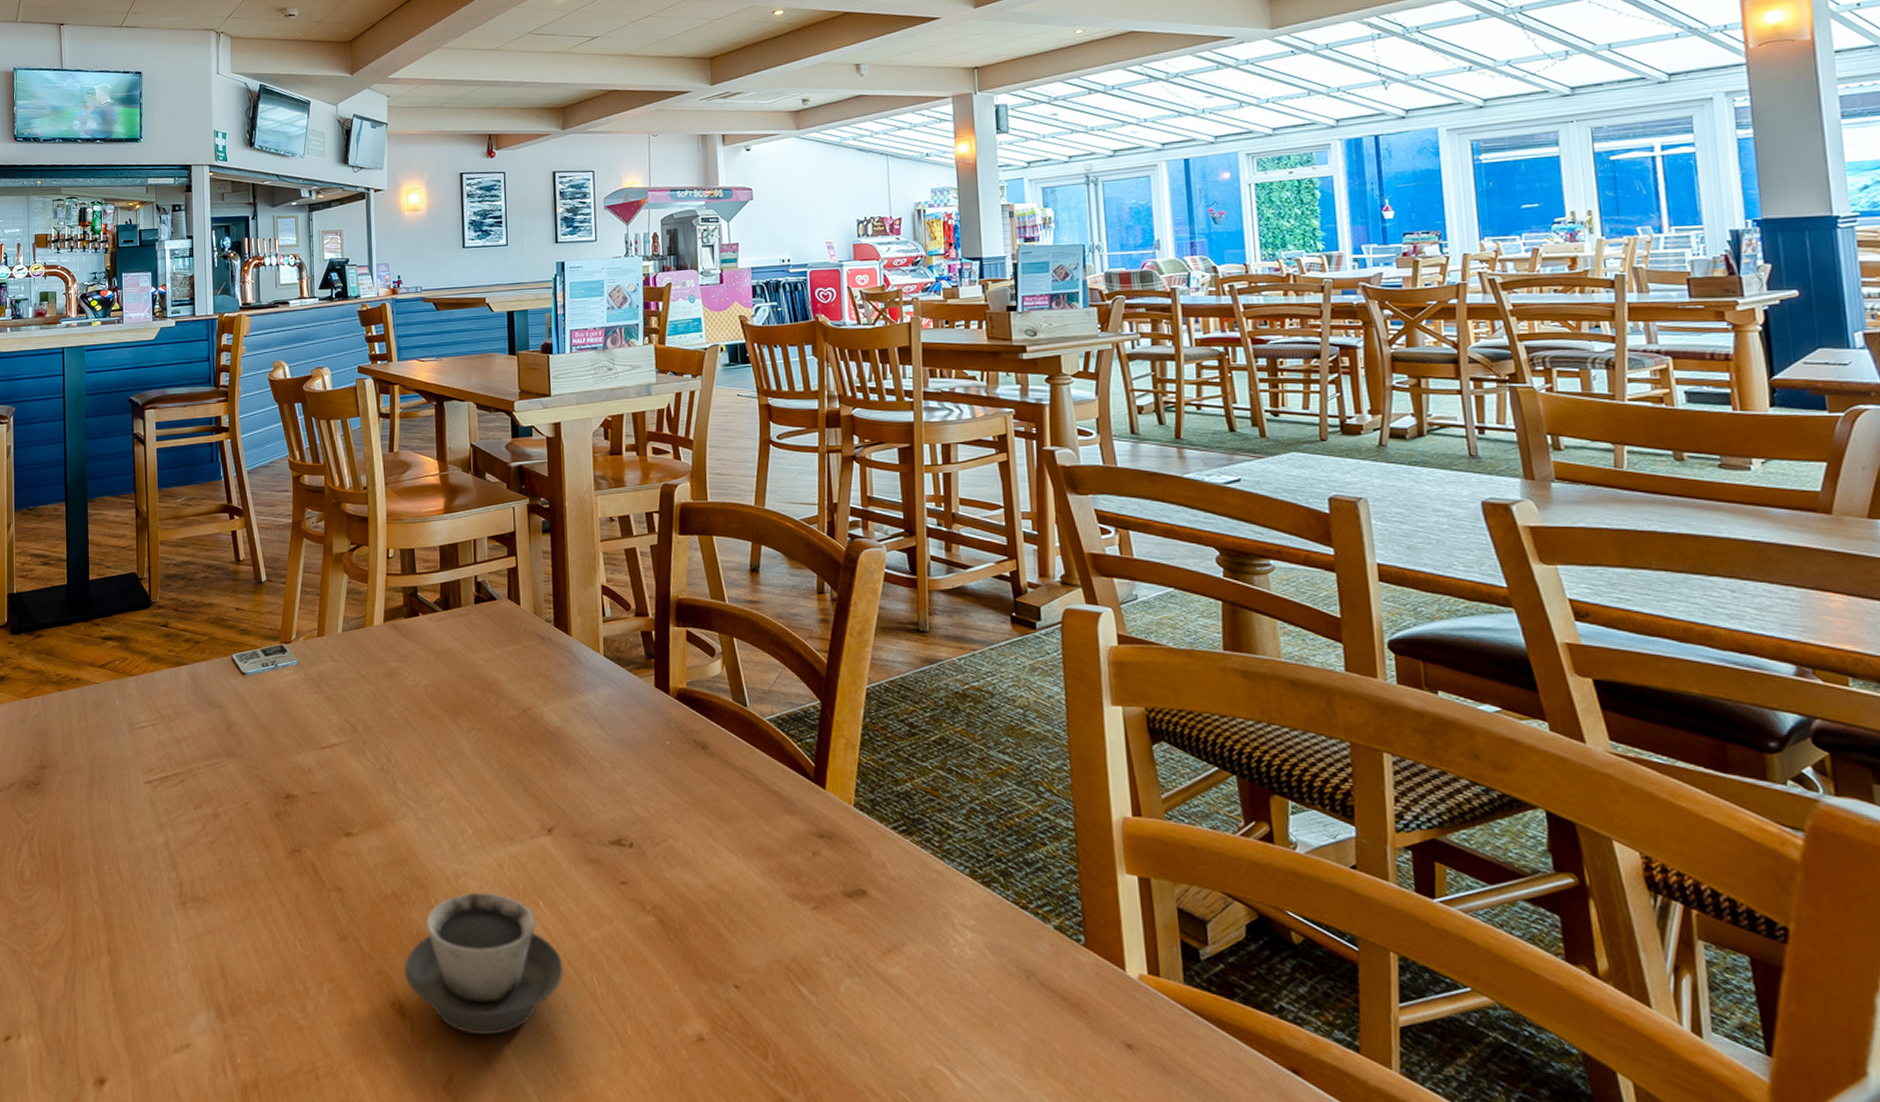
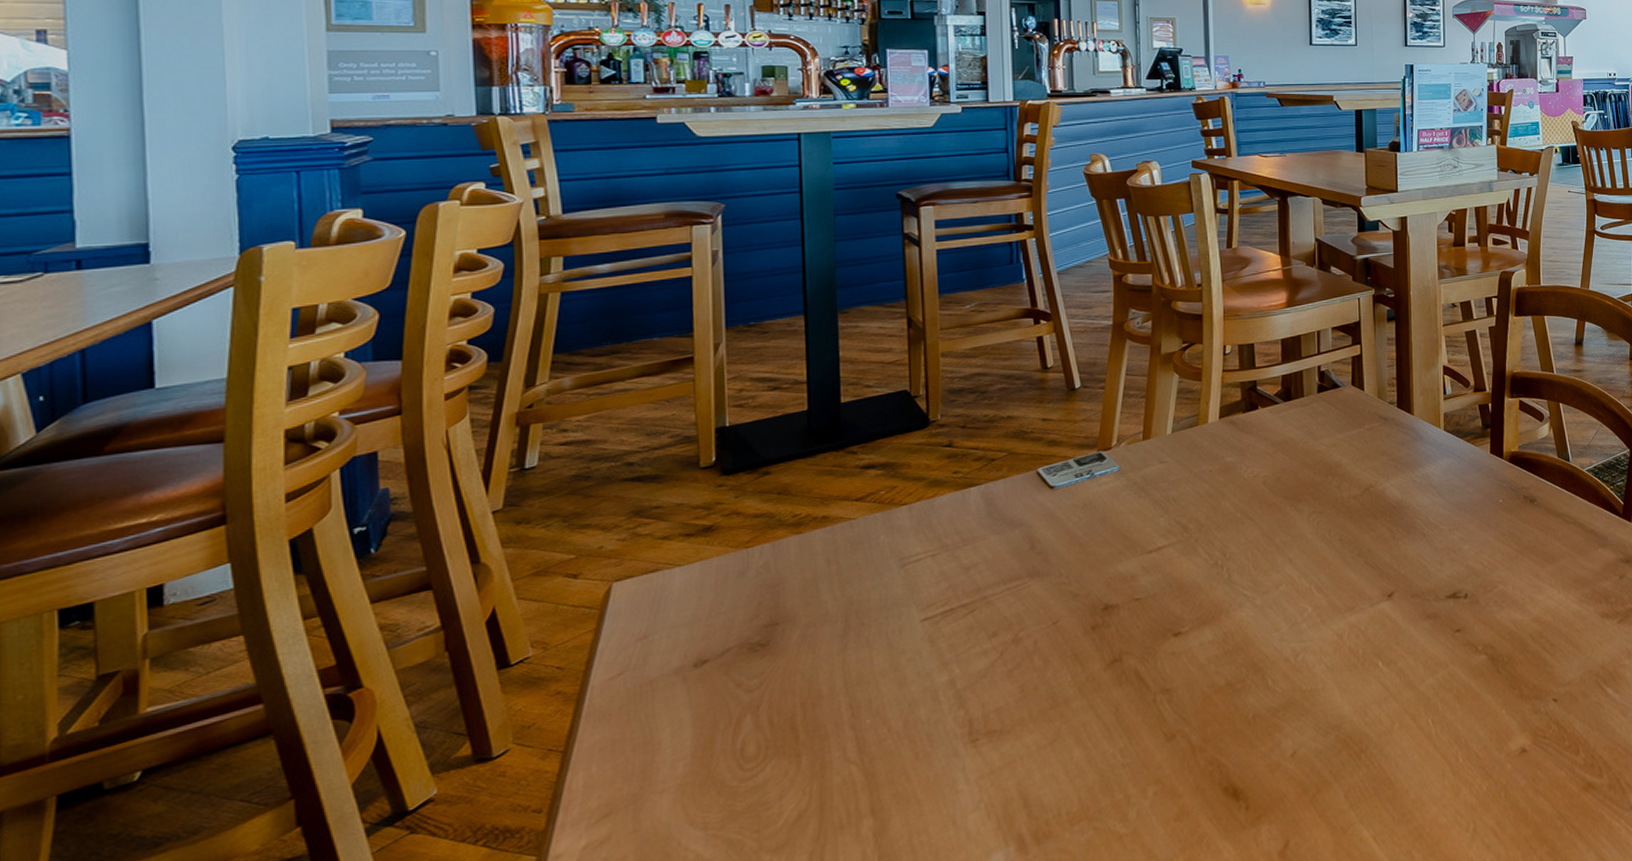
cup: present [404,892,565,1035] -> none [1239,662,1402,799]

